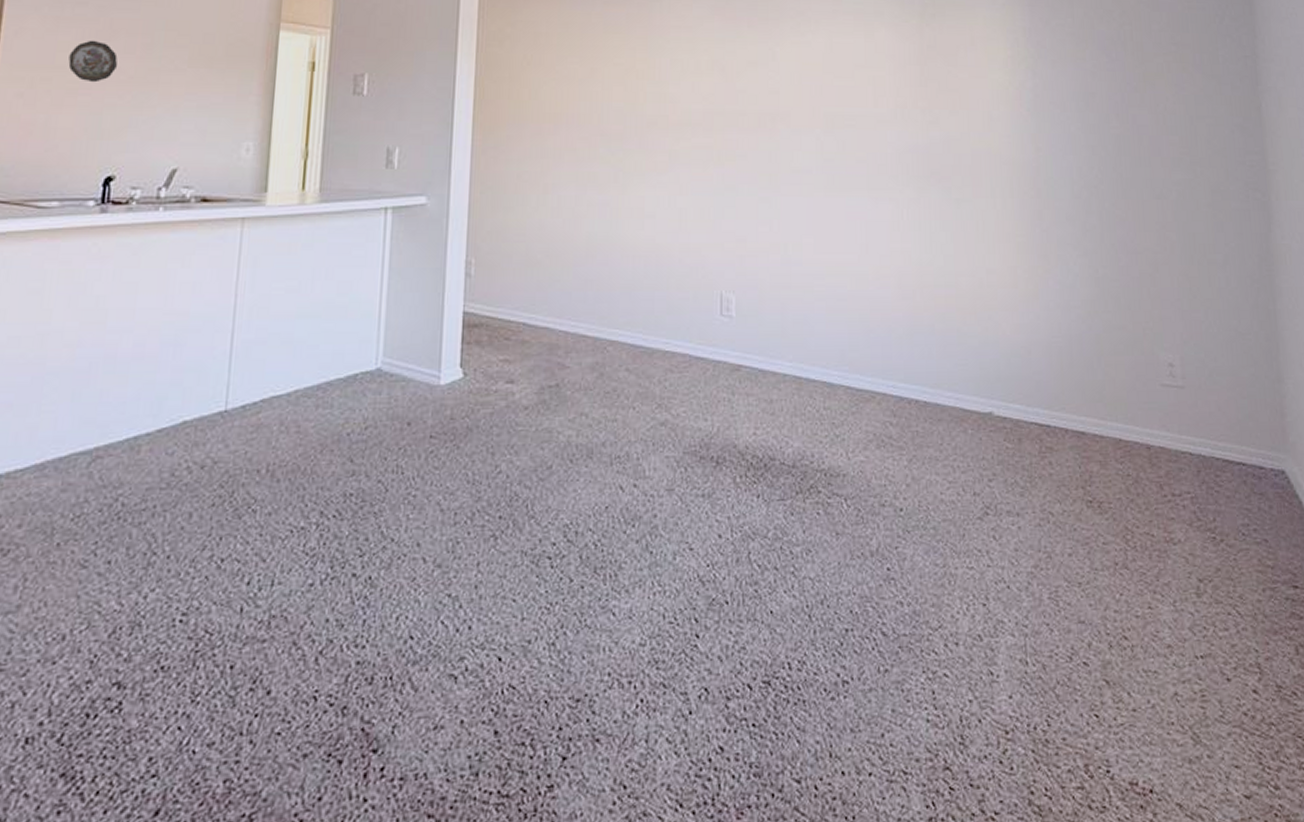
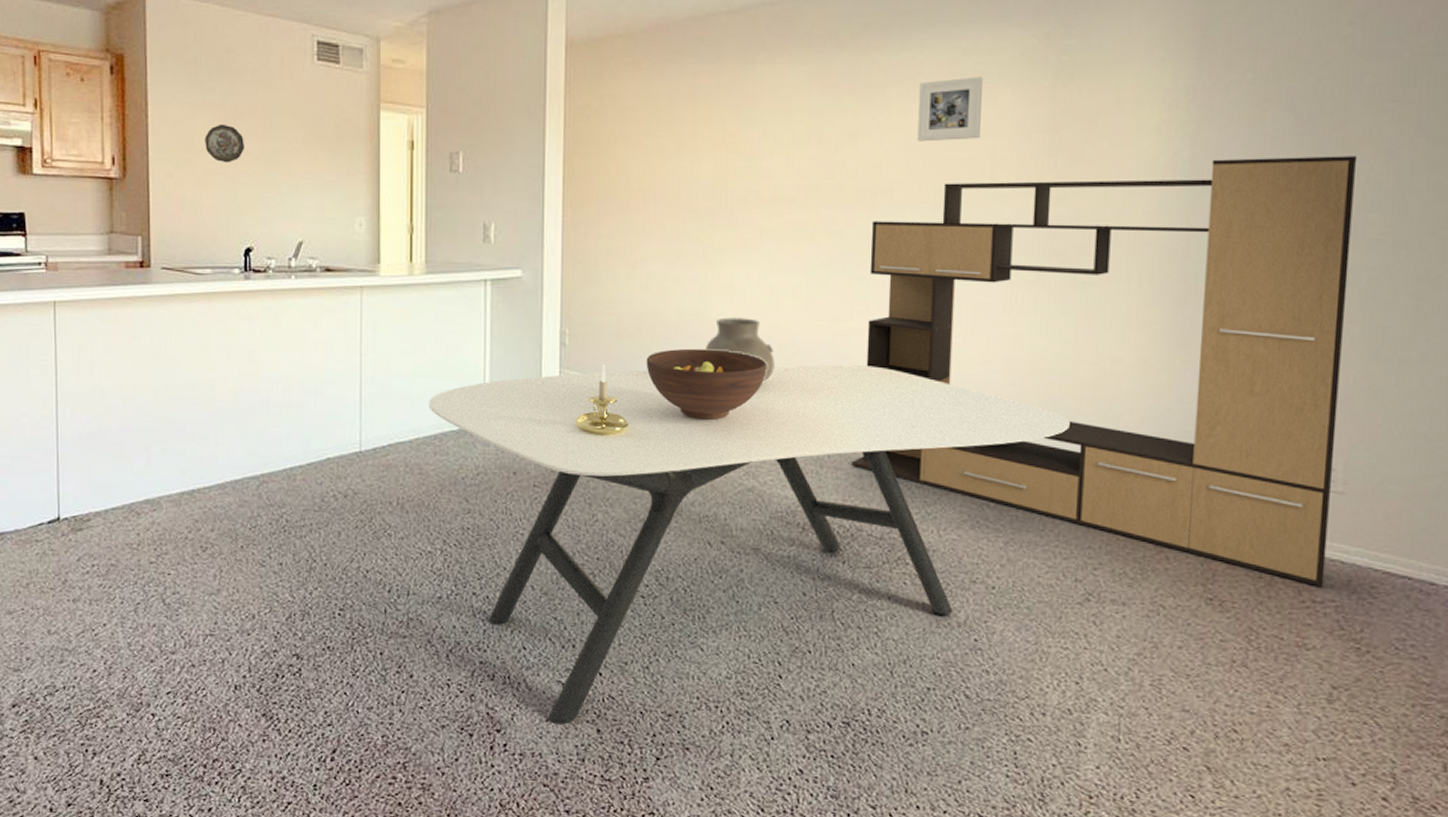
dining table: none [312,286,957,732] -> present [428,365,1070,725]
candle holder: none [479,295,538,374] -> present [576,364,630,436]
fruit bowl: none [555,274,678,350] -> present [646,348,767,420]
vase: none [616,241,685,308] -> present [704,317,775,383]
media console: none [761,88,1179,480] -> present [850,156,1358,588]
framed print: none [809,14,863,71] -> present [917,76,984,142]

